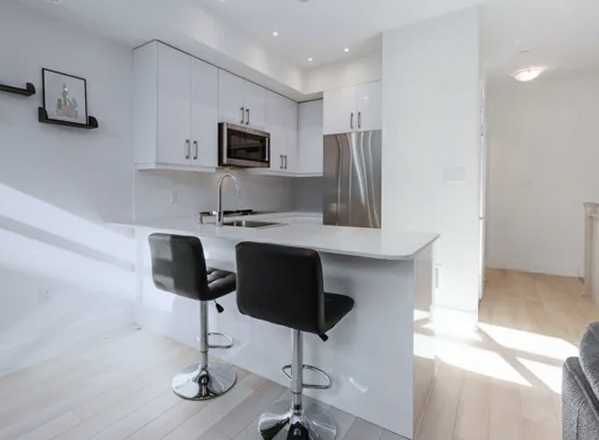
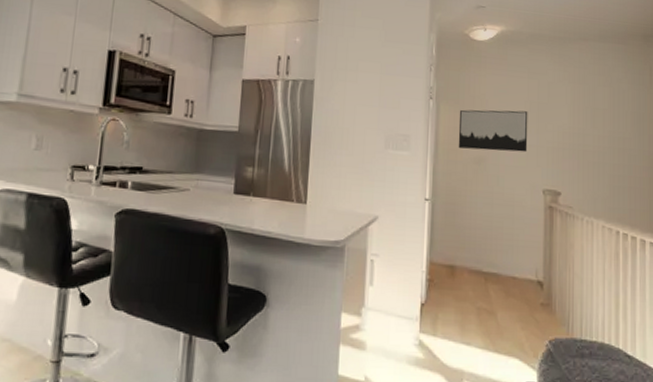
wall art: none [507,138,570,175] -> present [458,109,528,152]

